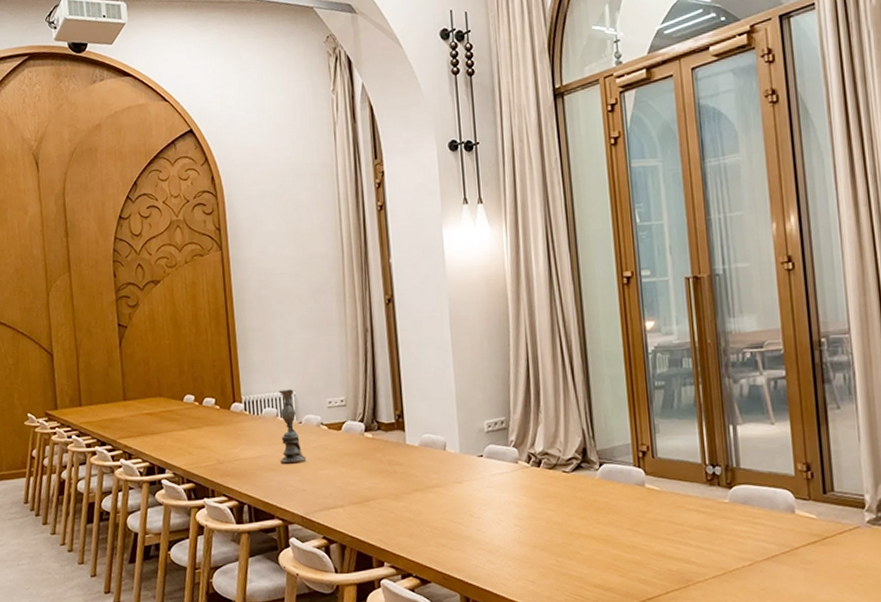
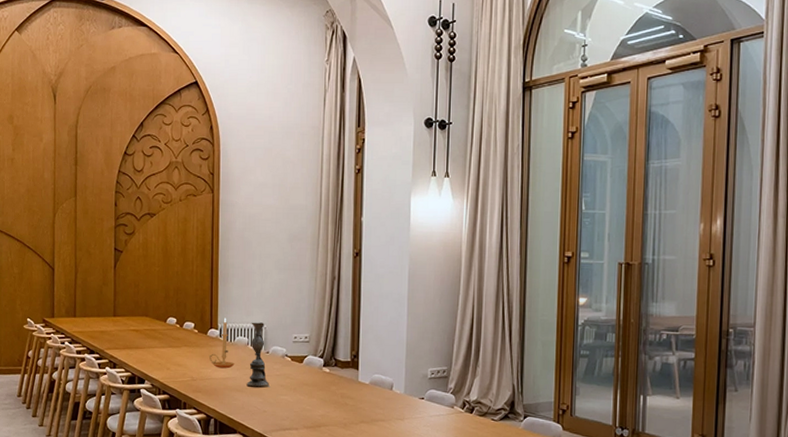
candle holder: none [234,388,265,447] -> present [208,317,235,369]

